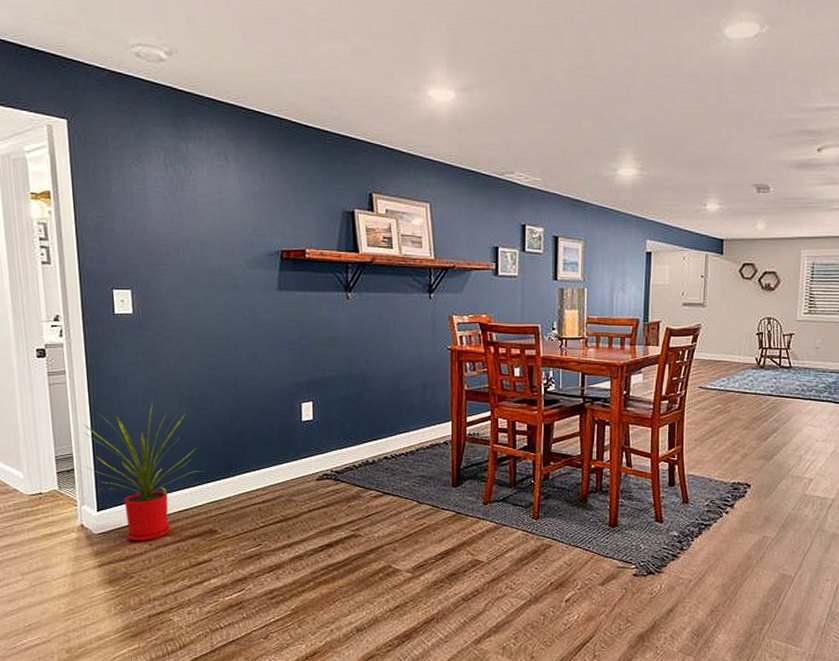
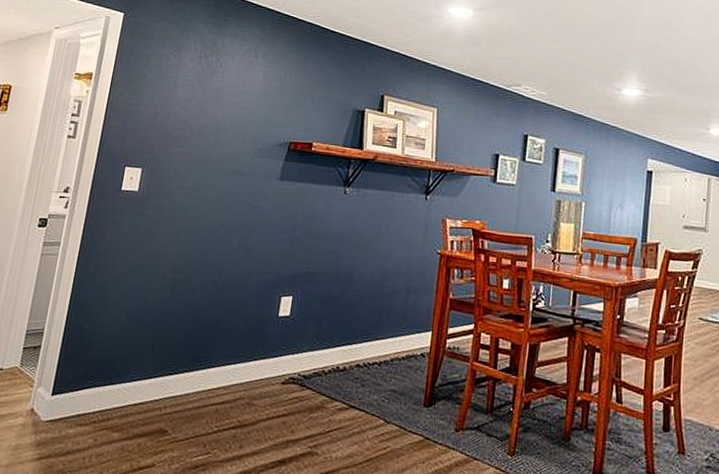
house plant: present [83,404,200,542] -> none [52,284,166,436]

